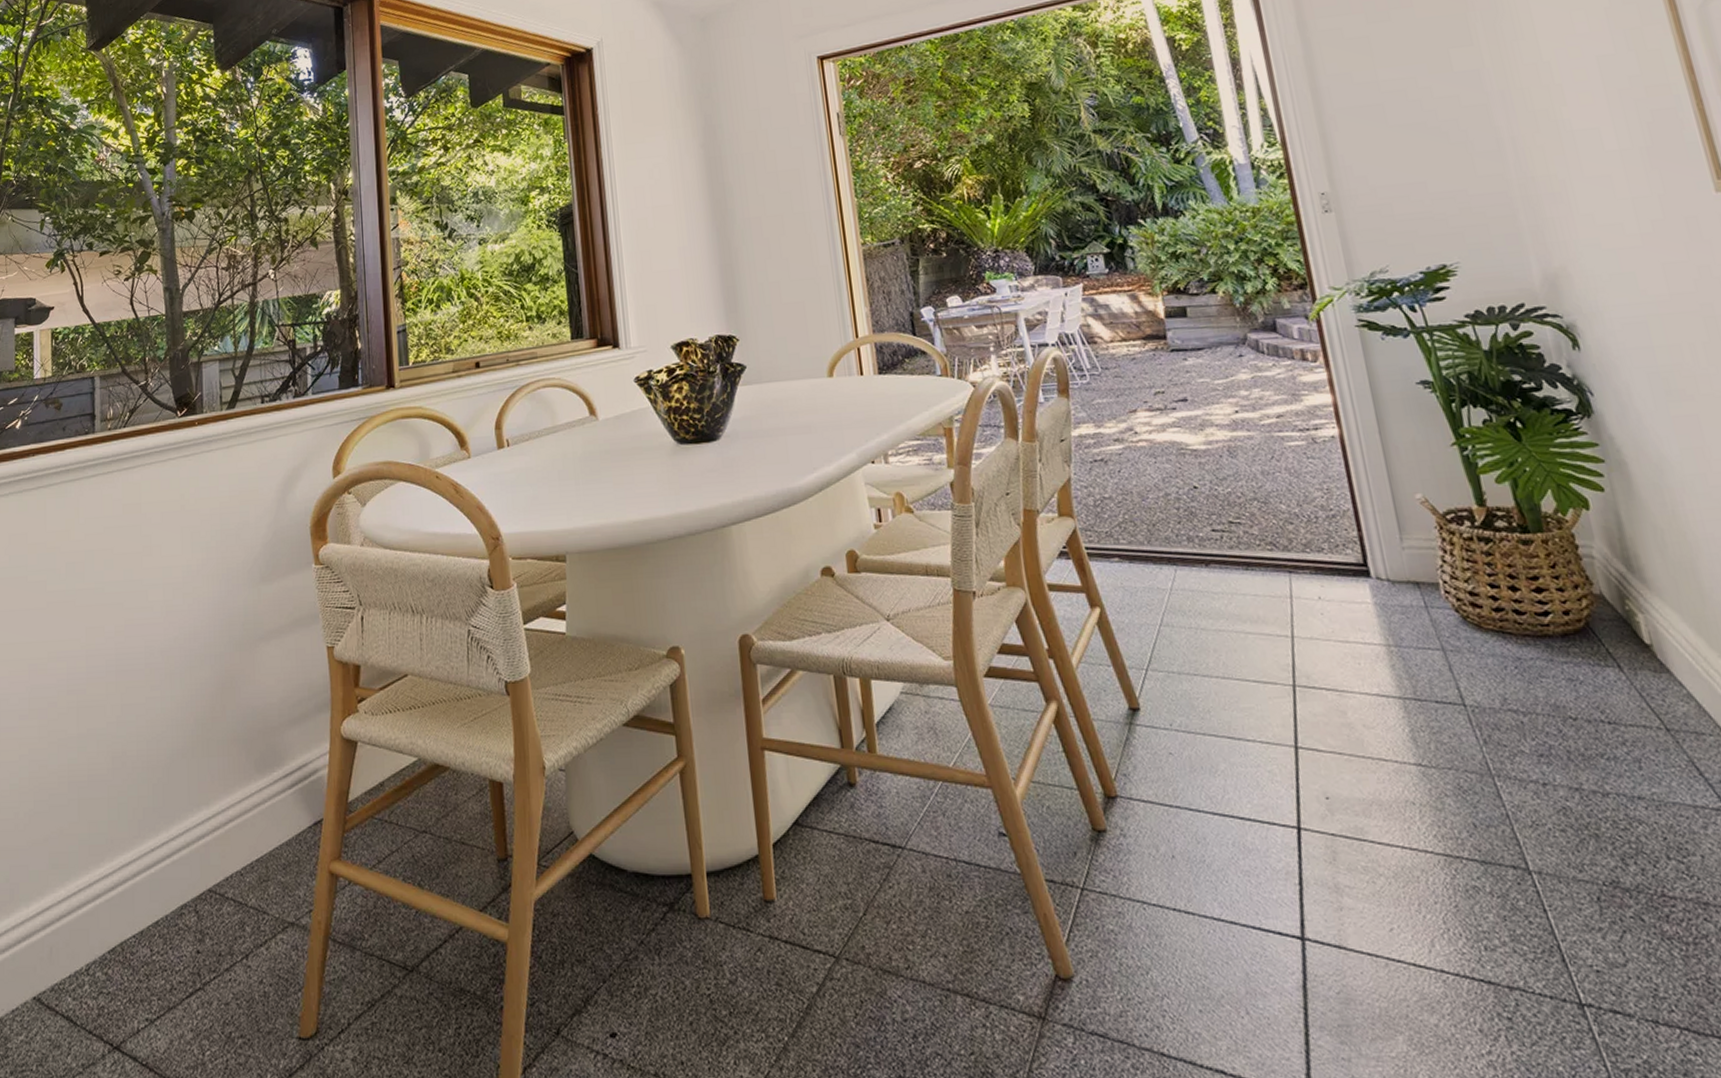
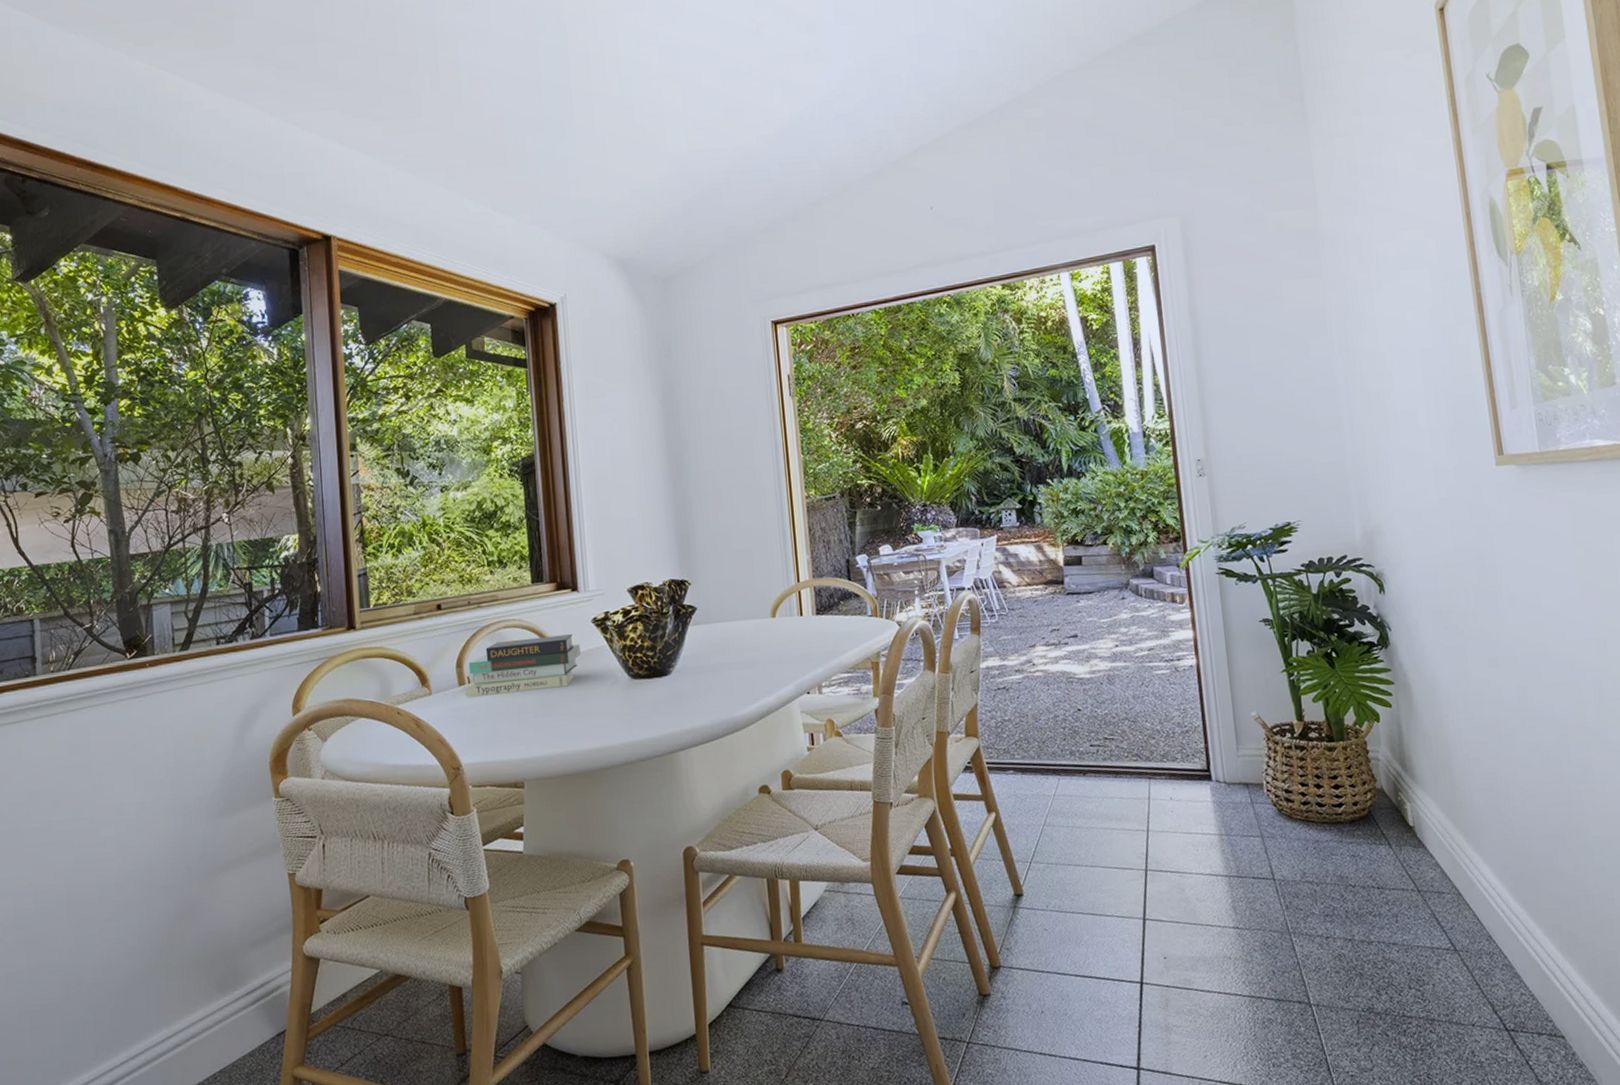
books: none [505,394,623,463] -> present [466,634,581,698]

